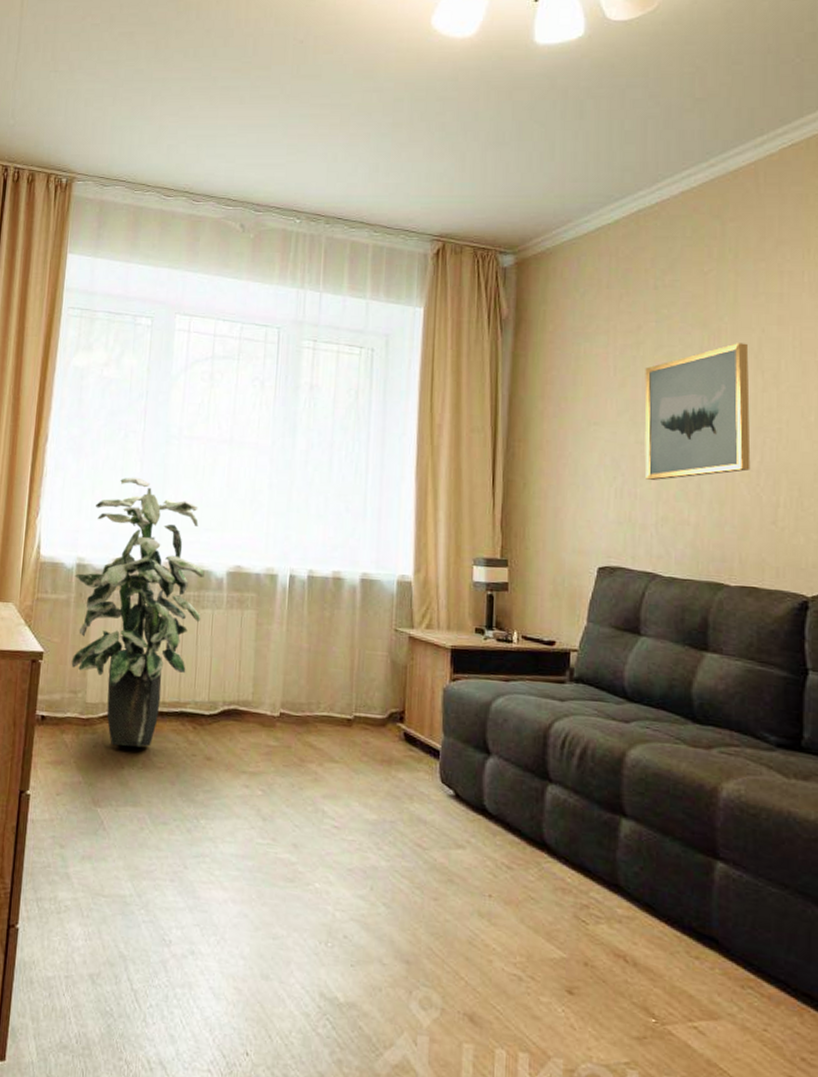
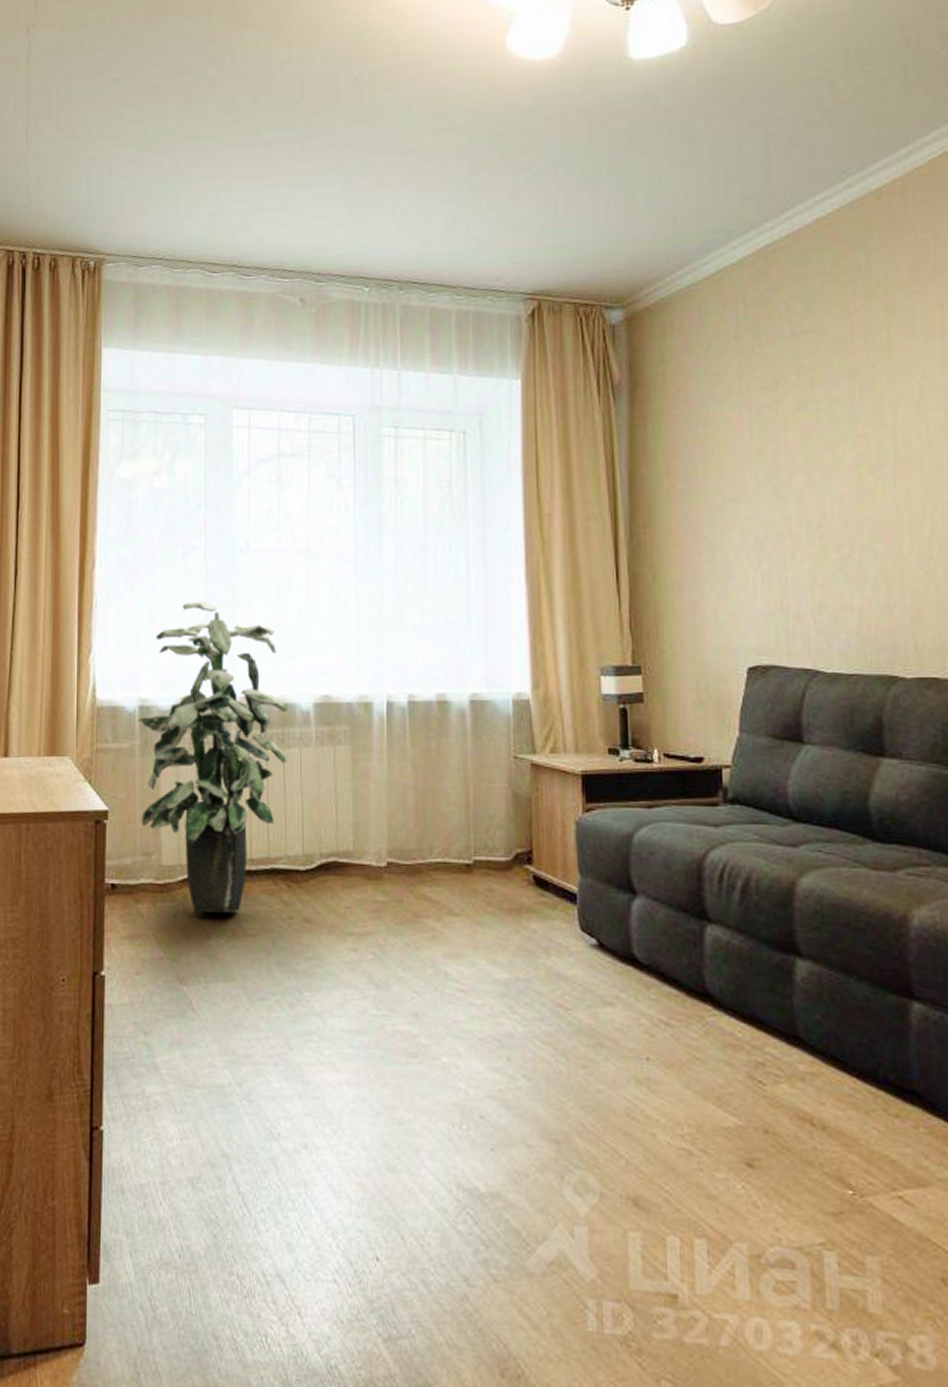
wall art: present [644,343,751,480] -> none [787,392,921,561]

